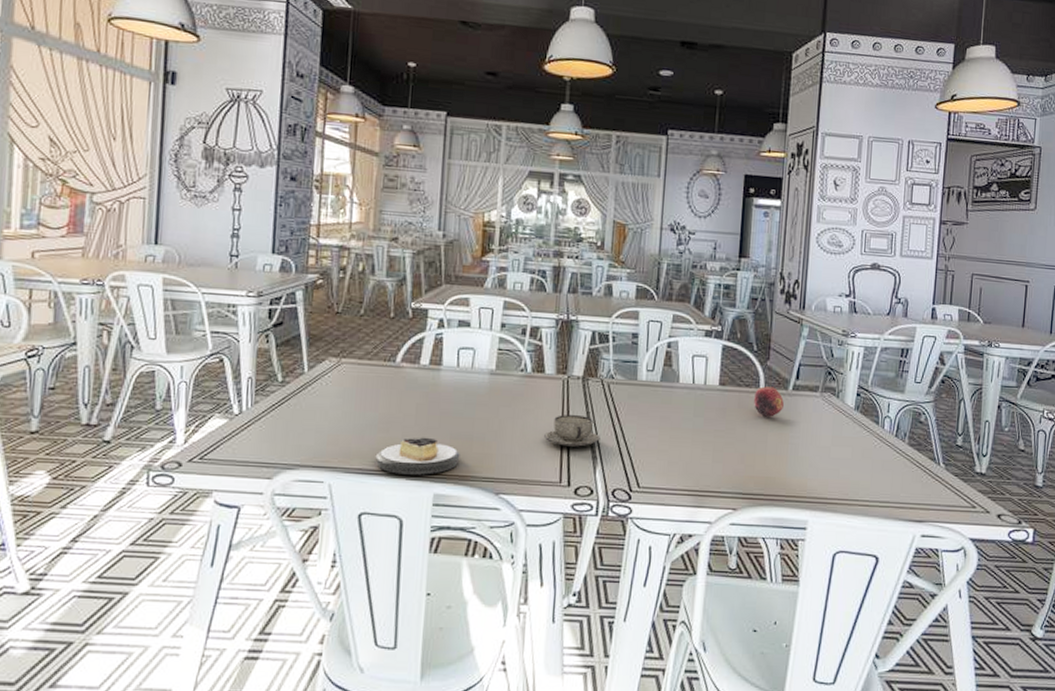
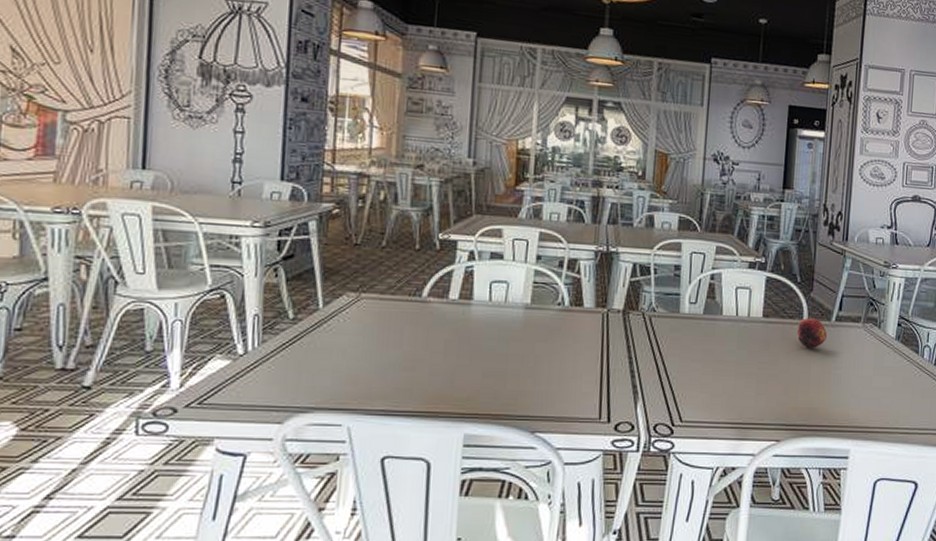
cake slice: present [375,437,460,475] -> none [399,375,493,415]
teacup: present [544,415,600,447] -> none [583,349,642,382]

